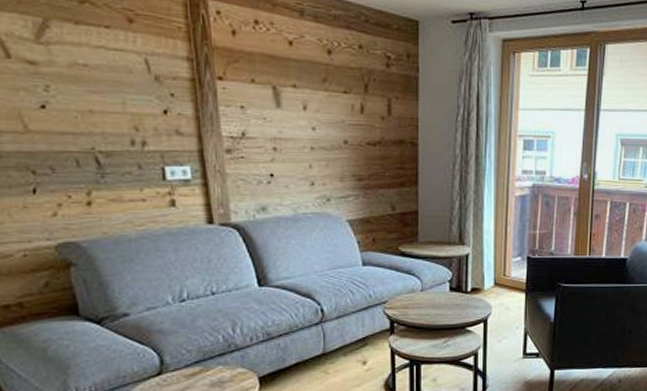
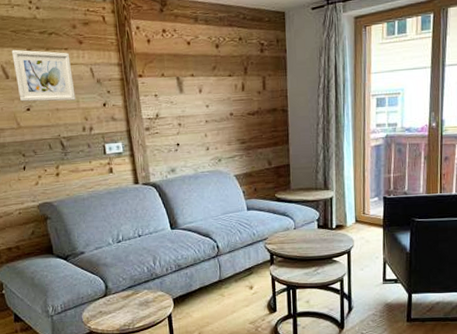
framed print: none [17,16,121,101] -> present [12,49,76,102]

